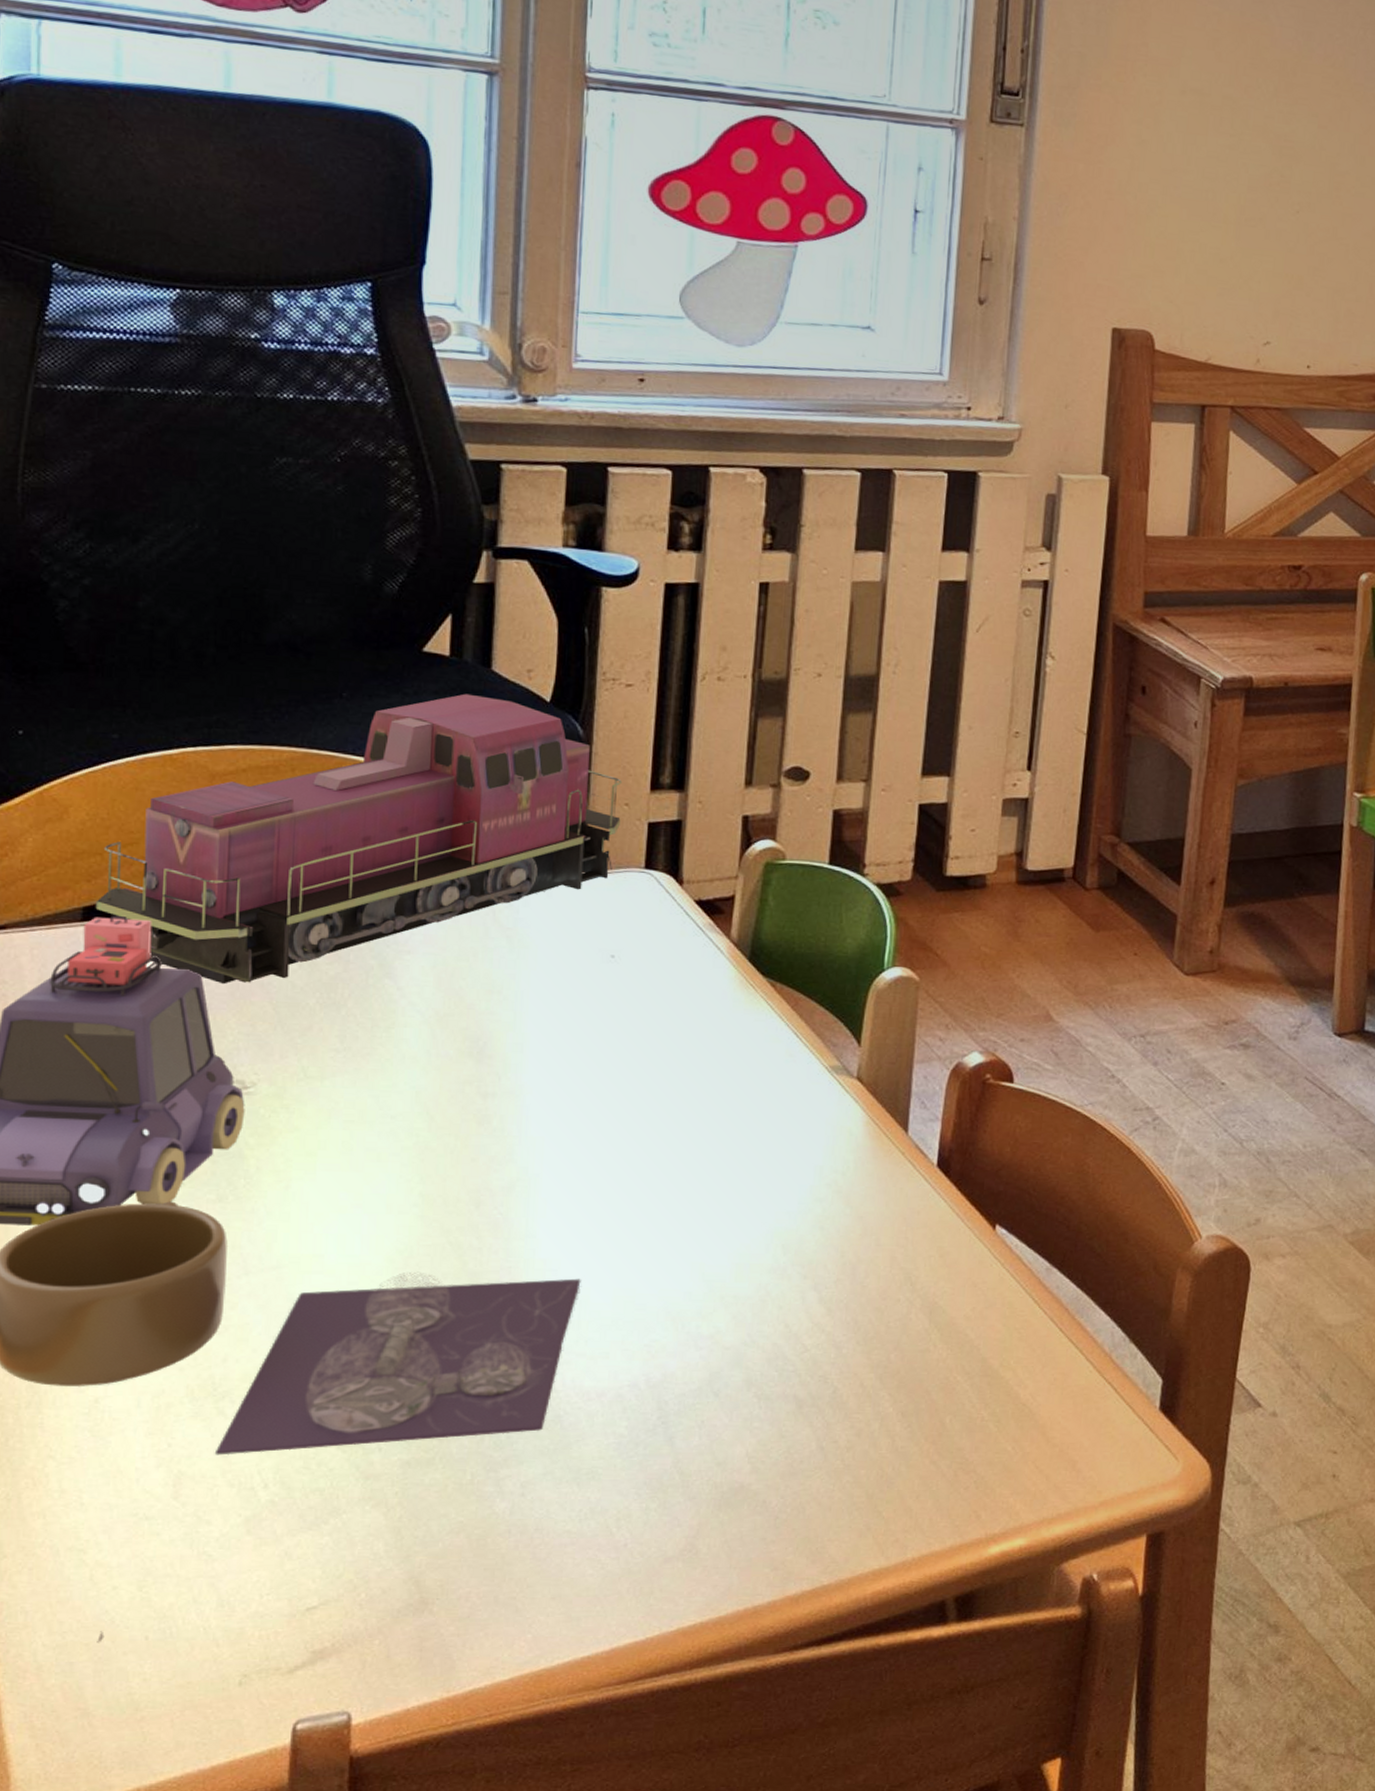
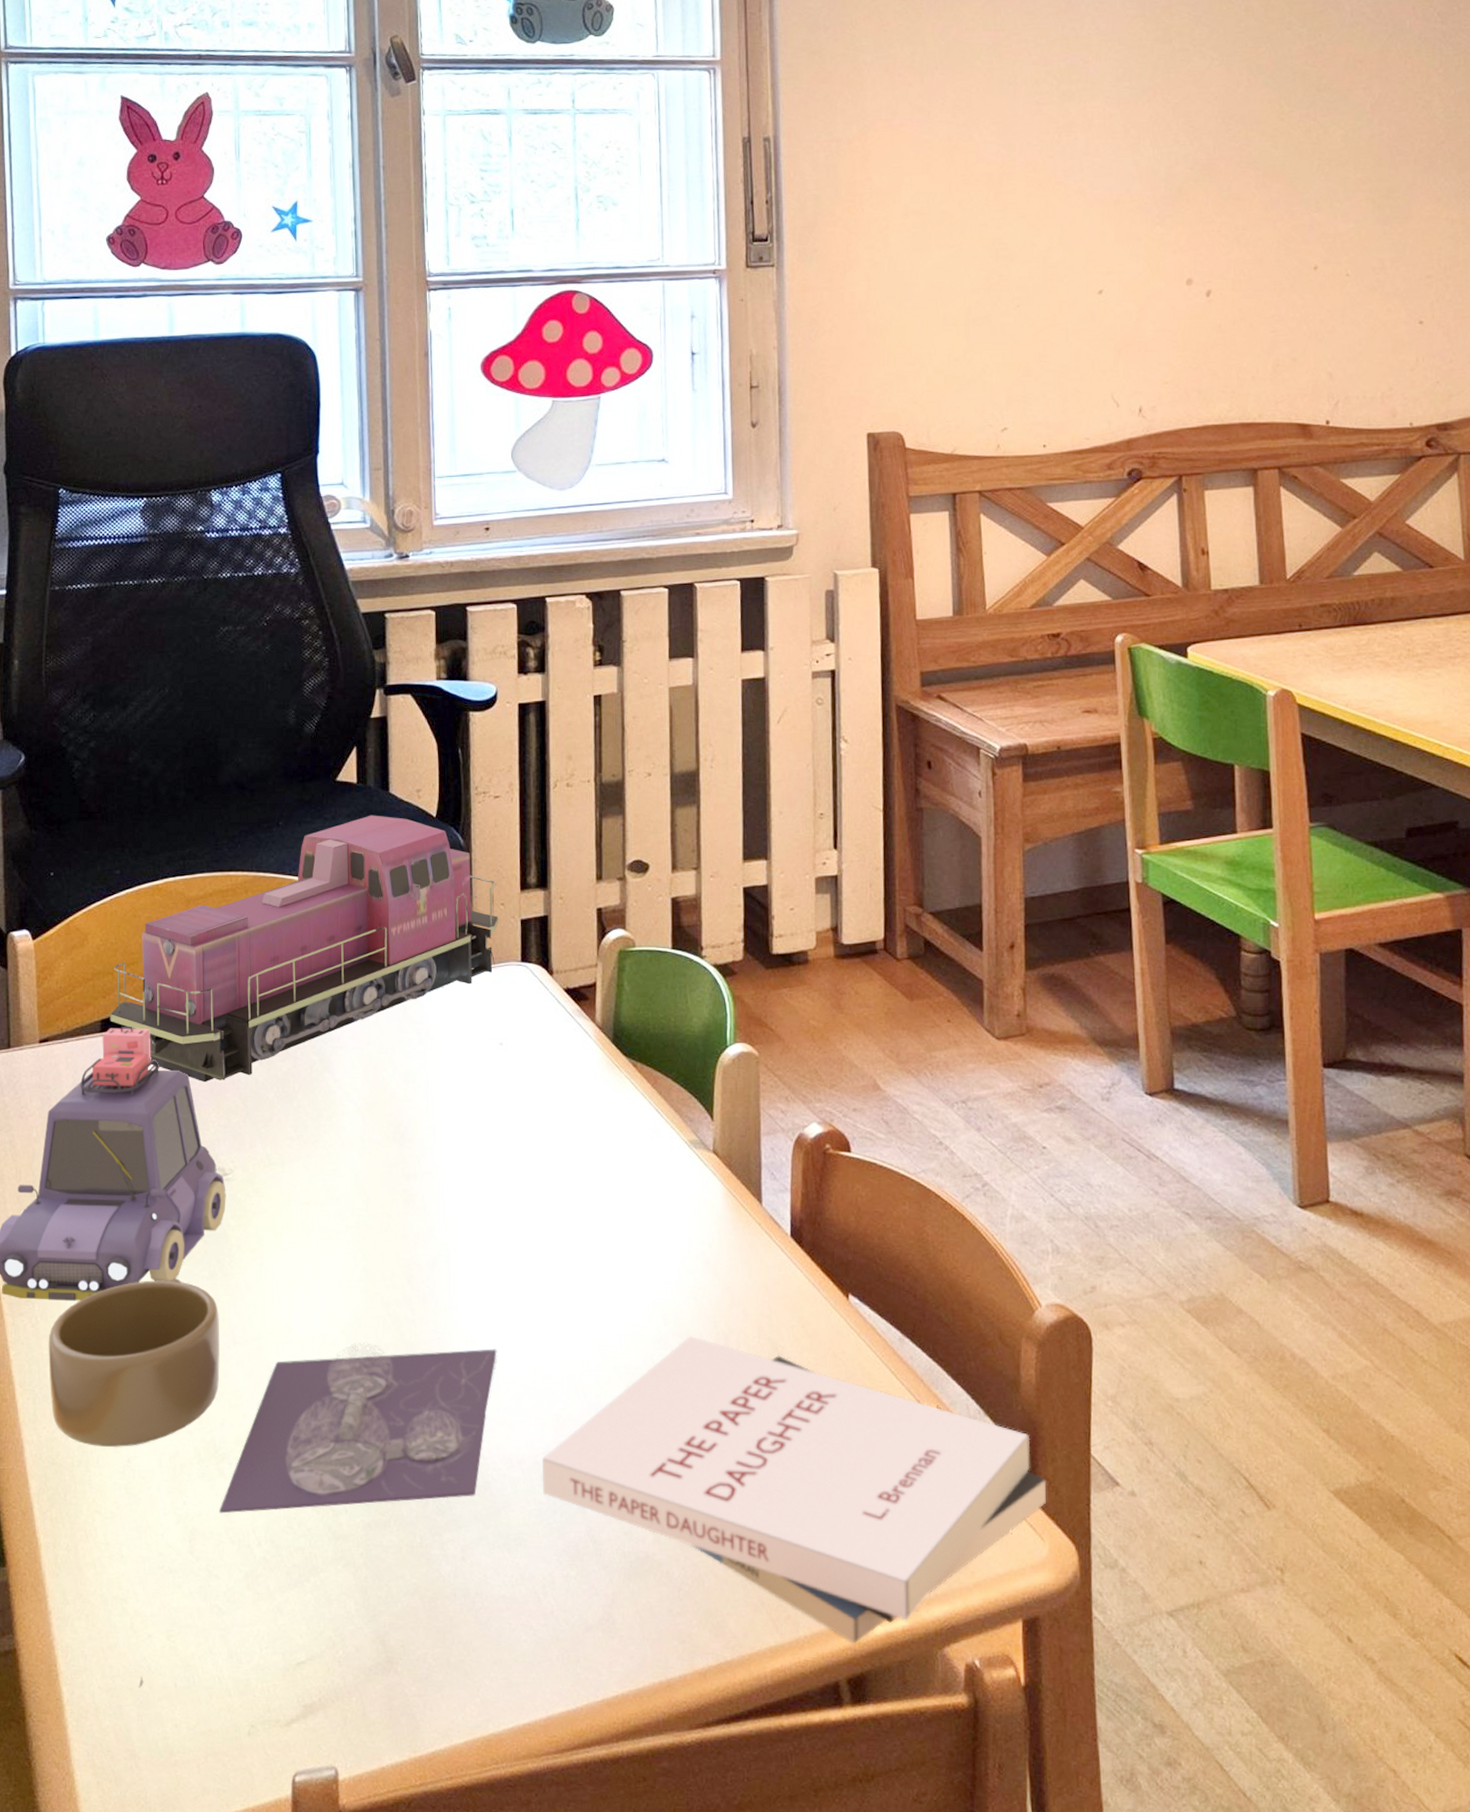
books: none [625,1266,1187,1564] -> present [542,1336,1047,1644]

